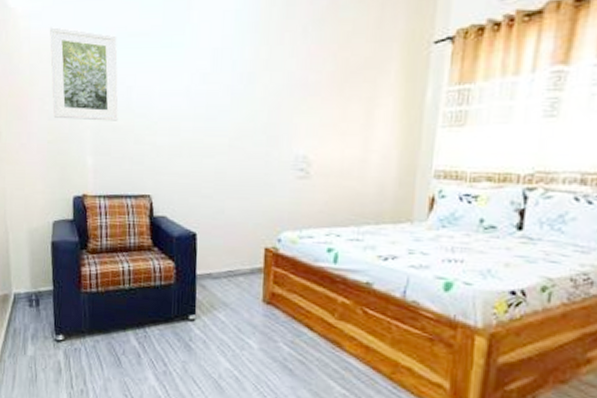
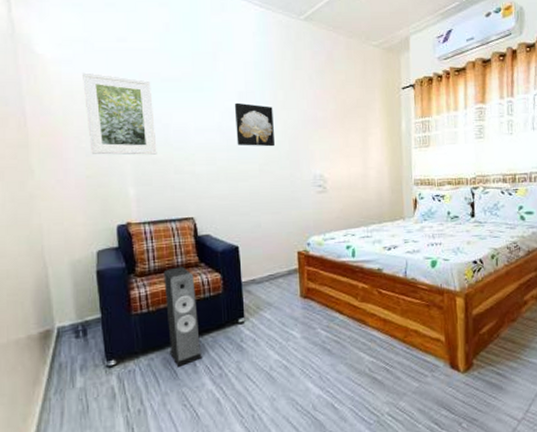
speaker: none [114,248,148,355] -> present [163,267,203,368]
wall art: none [205,61,252,117] -> present [234,102,275,147]

